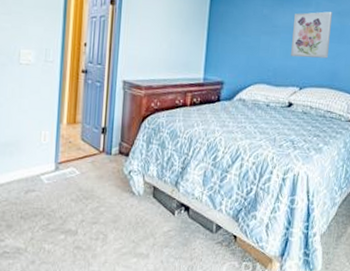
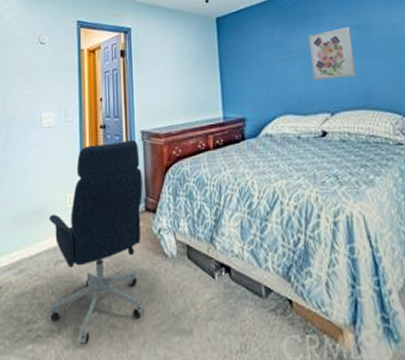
office chair: none [18,87,119,262] -> present [49,139,143,345]

